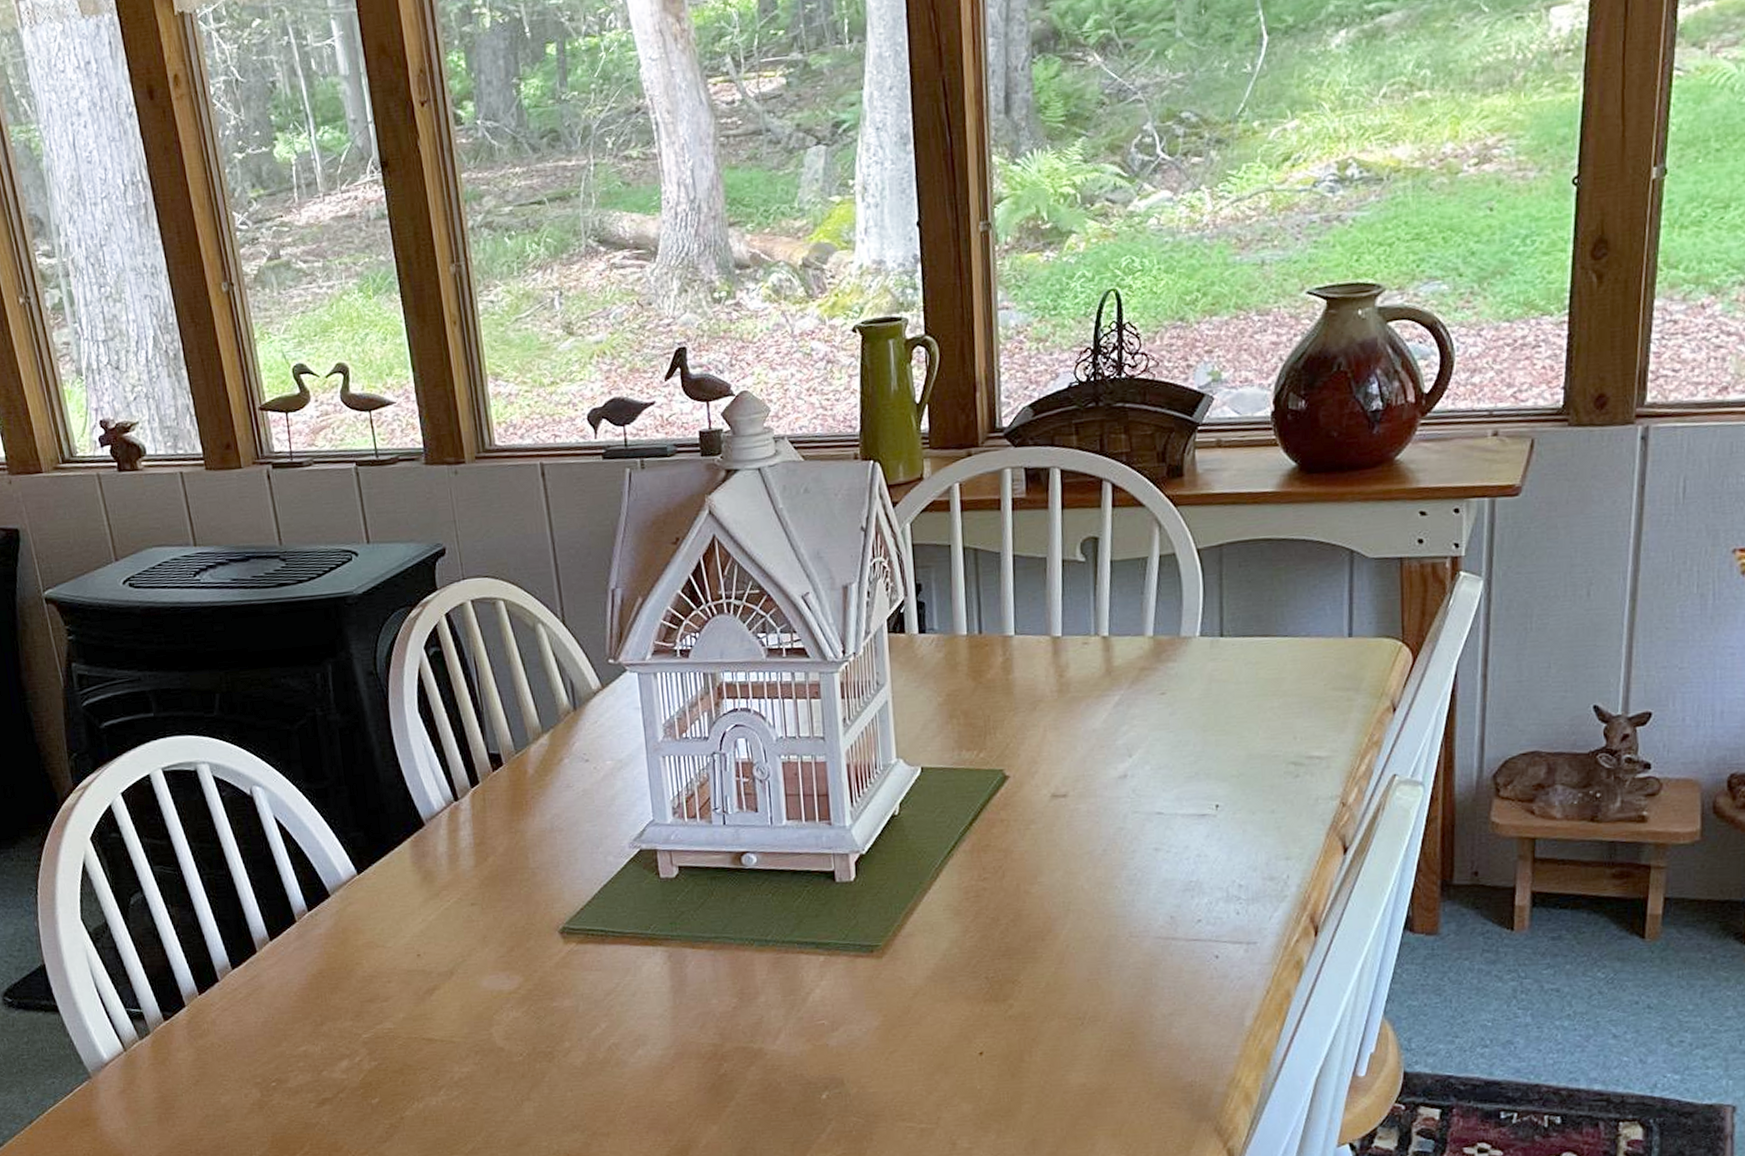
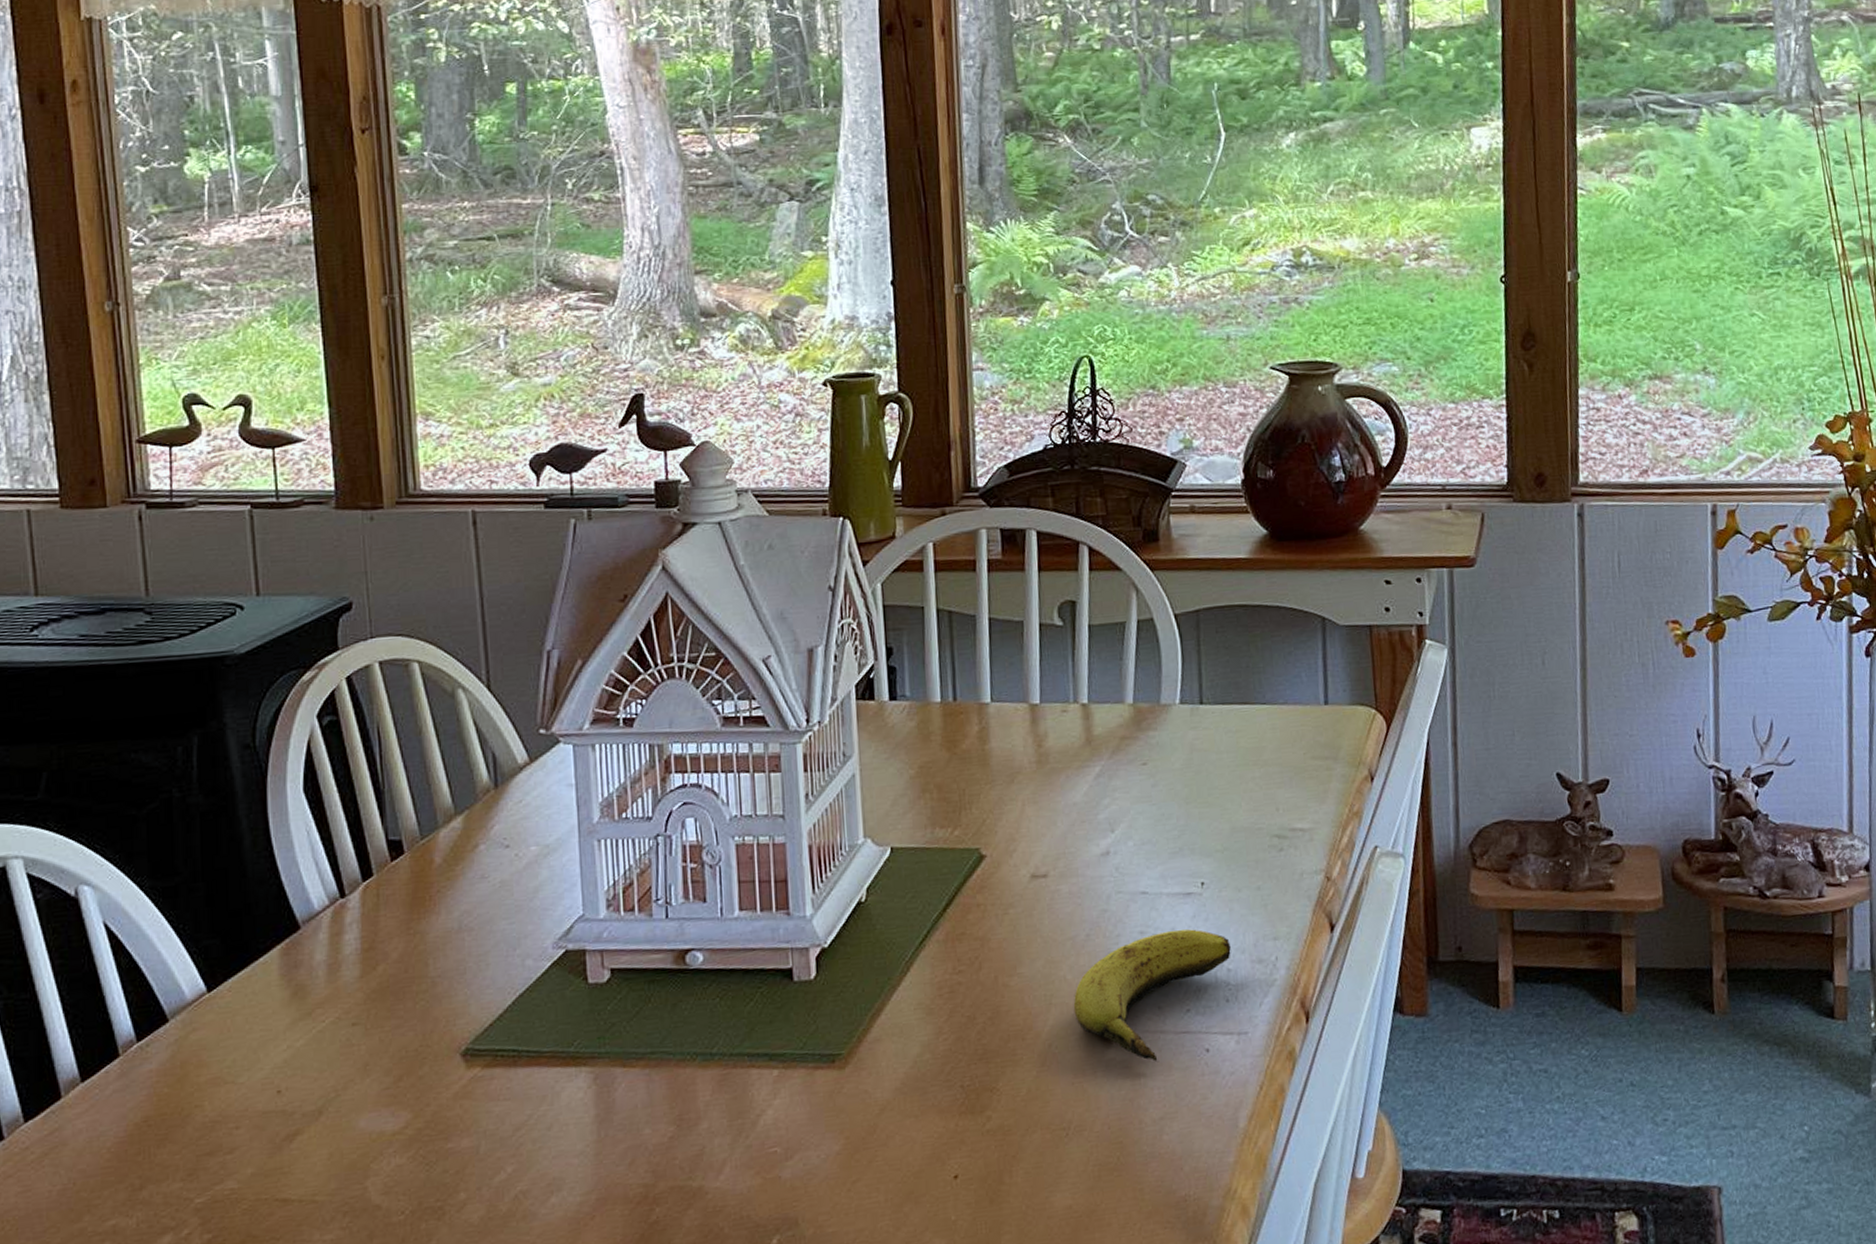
banana: none [1090,847,1243,965] -> present [1073,929,1231,1063]

